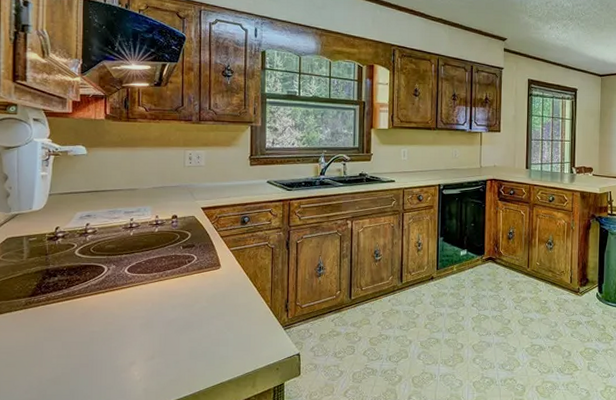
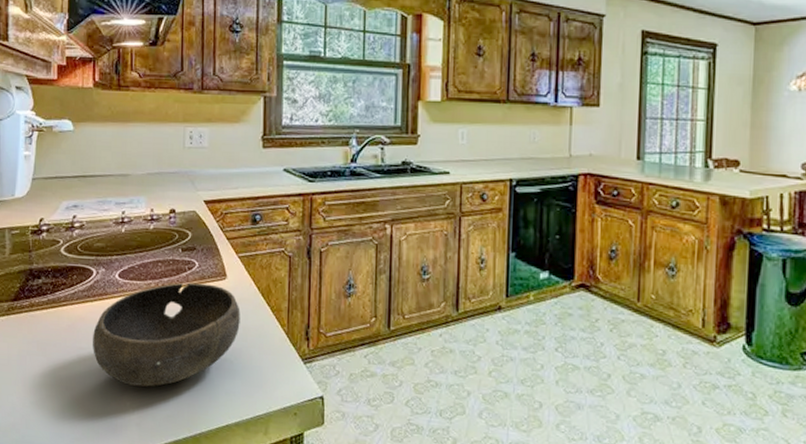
bowl: none [104,273,232,358] -> present [93,282,241,387]

